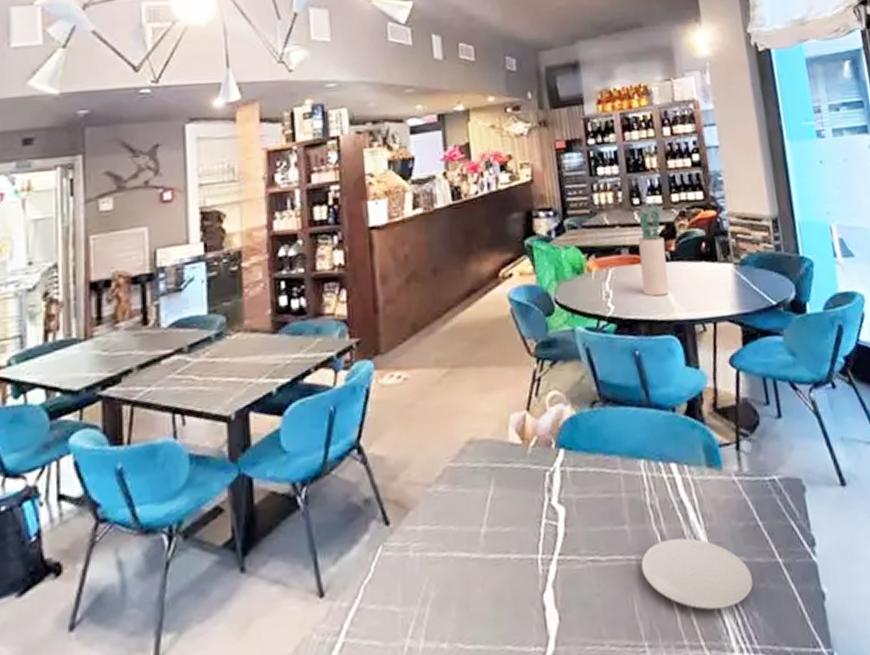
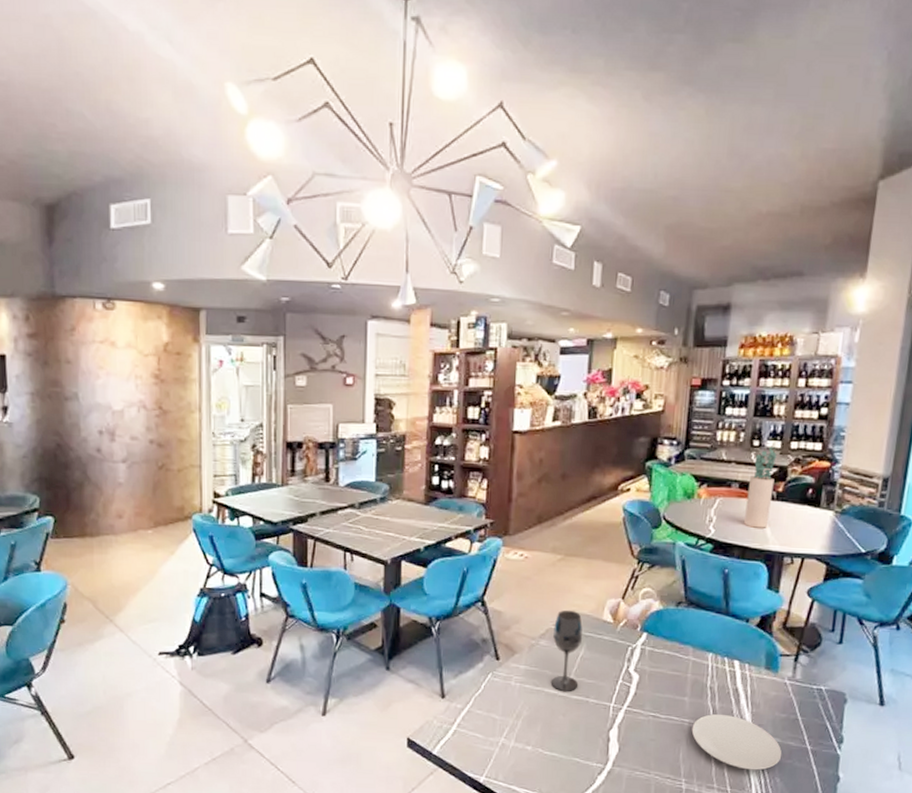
wine glass: none [451,437,494,552] -> present [550,610,583,691]

